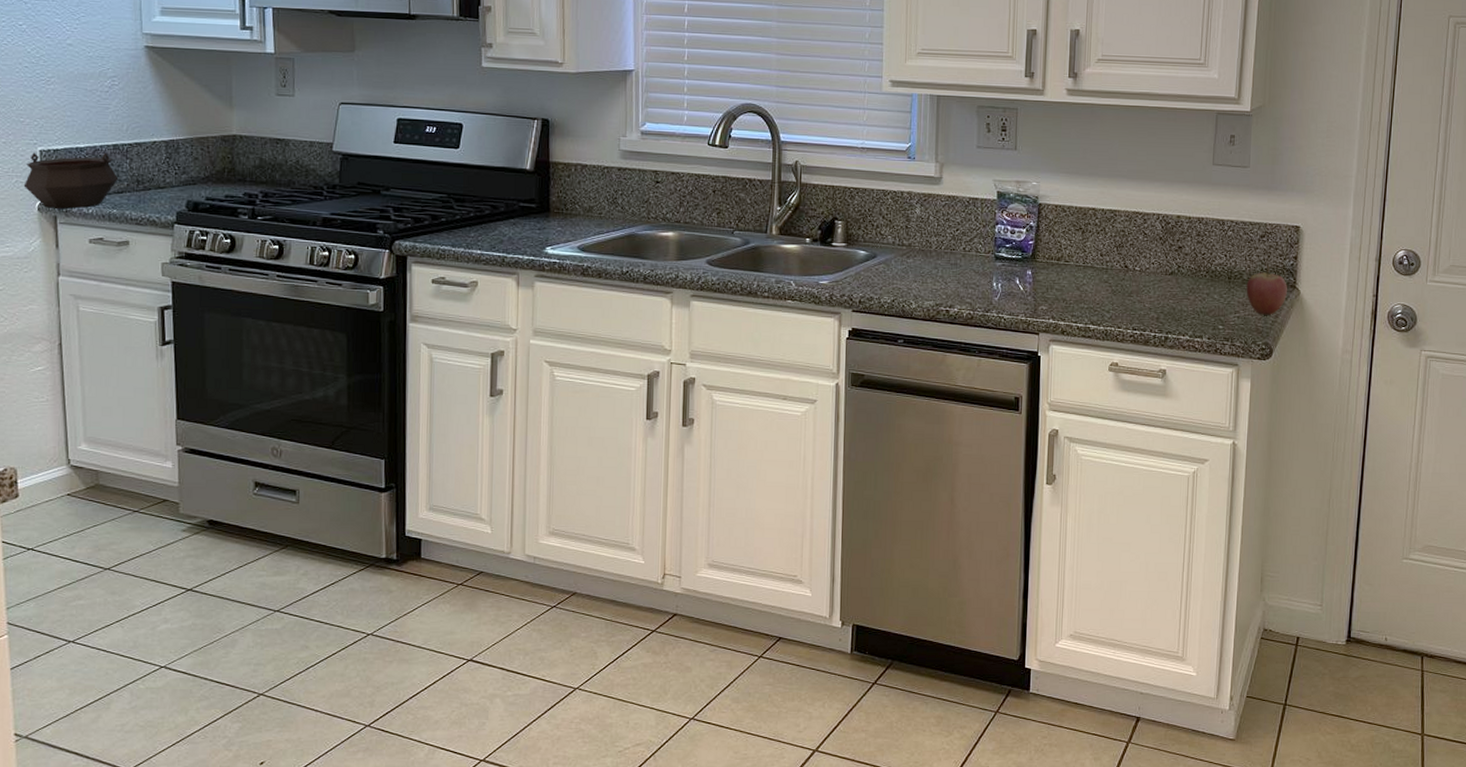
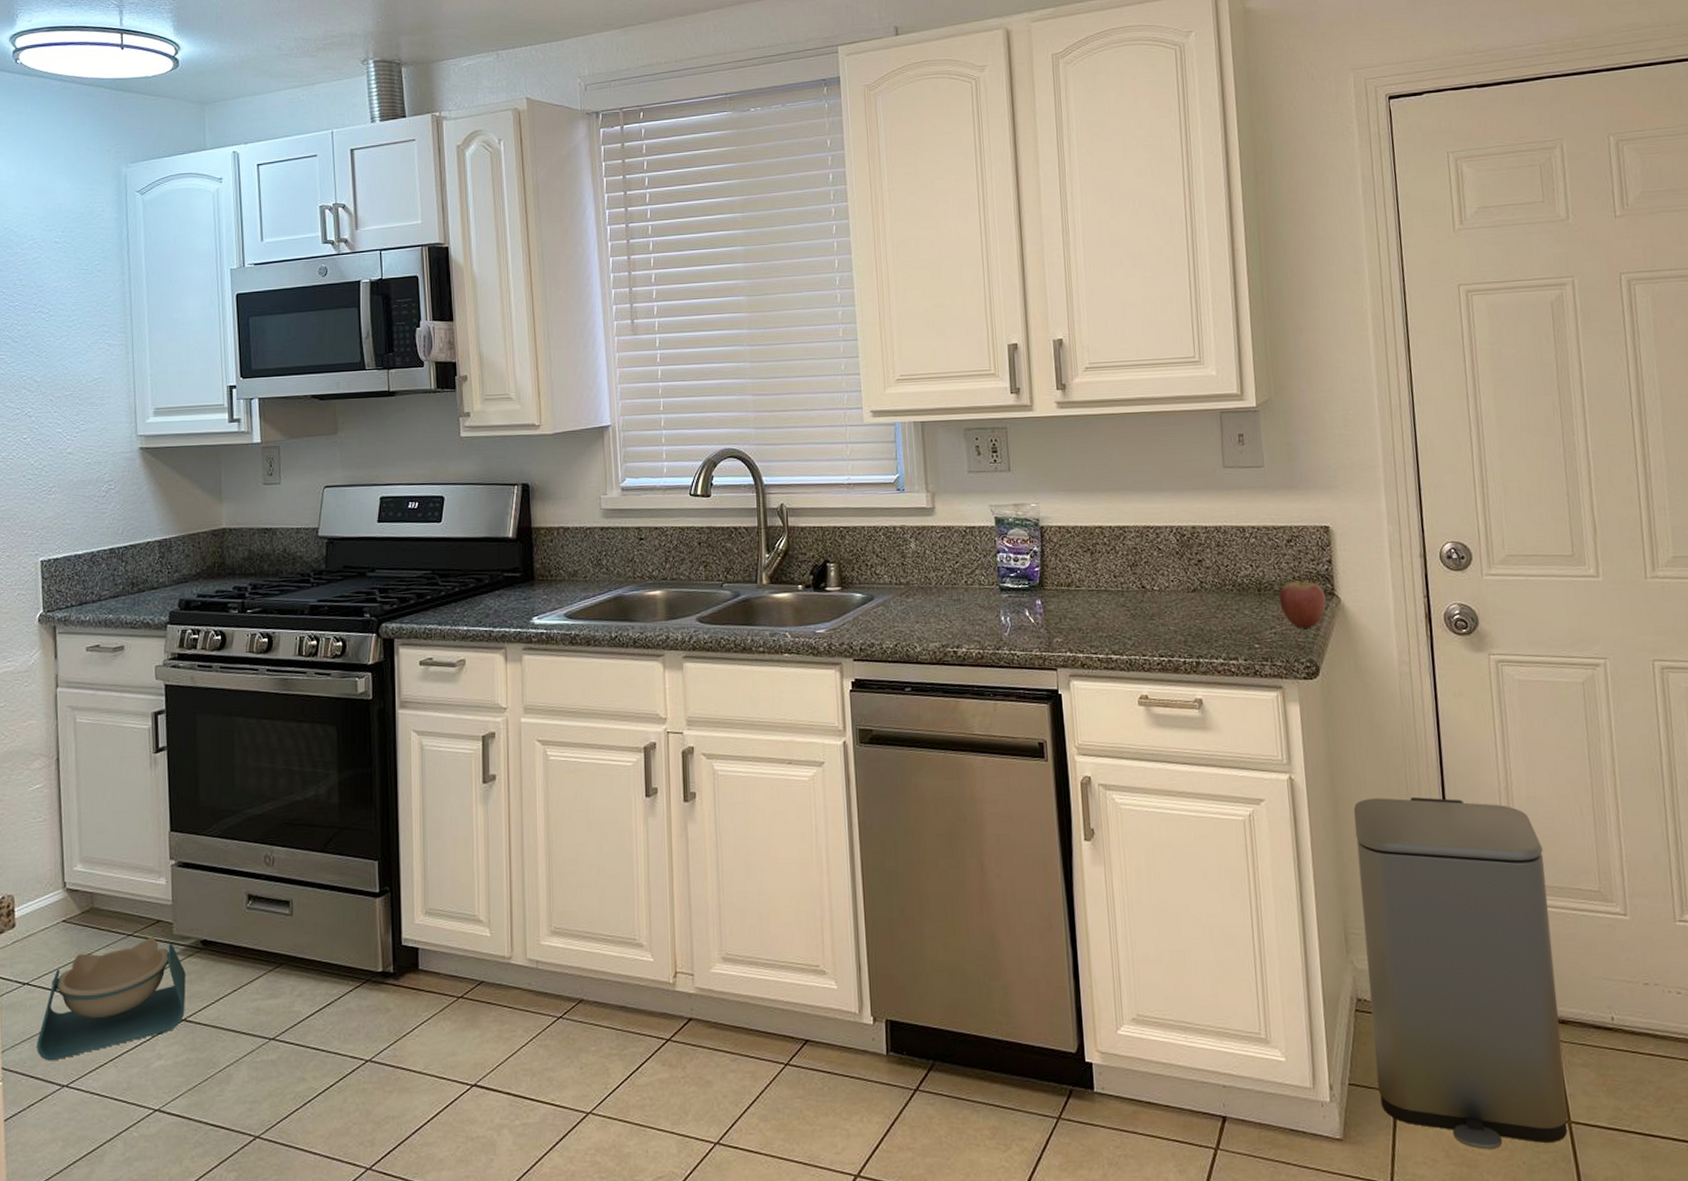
saucepan: present [23,152,119,210] -> none [25,557,115,619]
pet bowl: none [42,515,192,619] -> present [37,937,186,1061]
pedal bin: none [1270,465,1439,753] -> present [1353,796,1568,1150]

